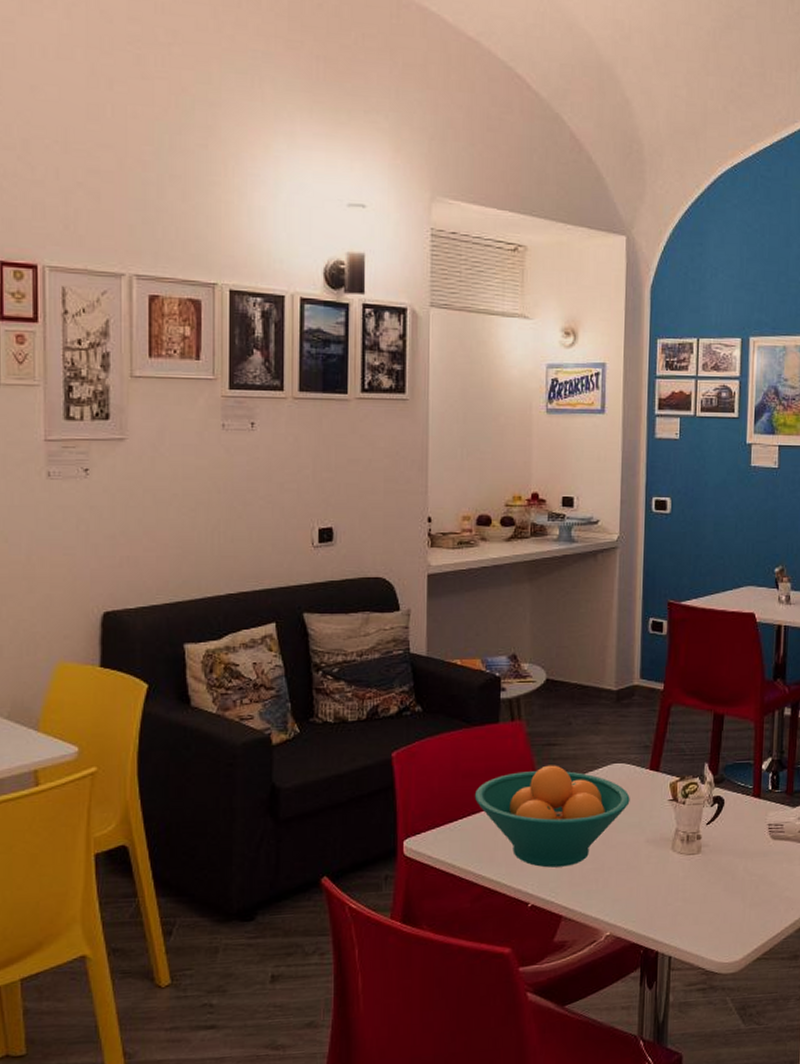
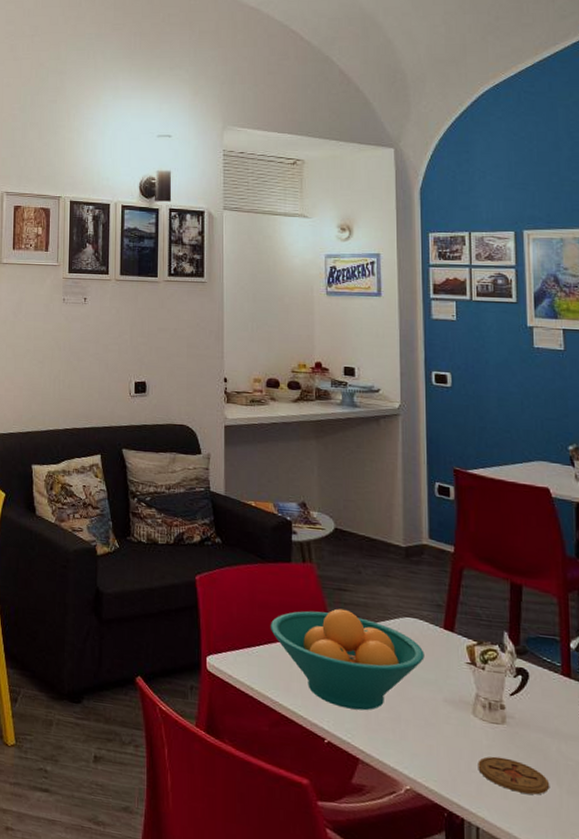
coaster: none [673,885,735,916] -> present [478,756,549,795]

